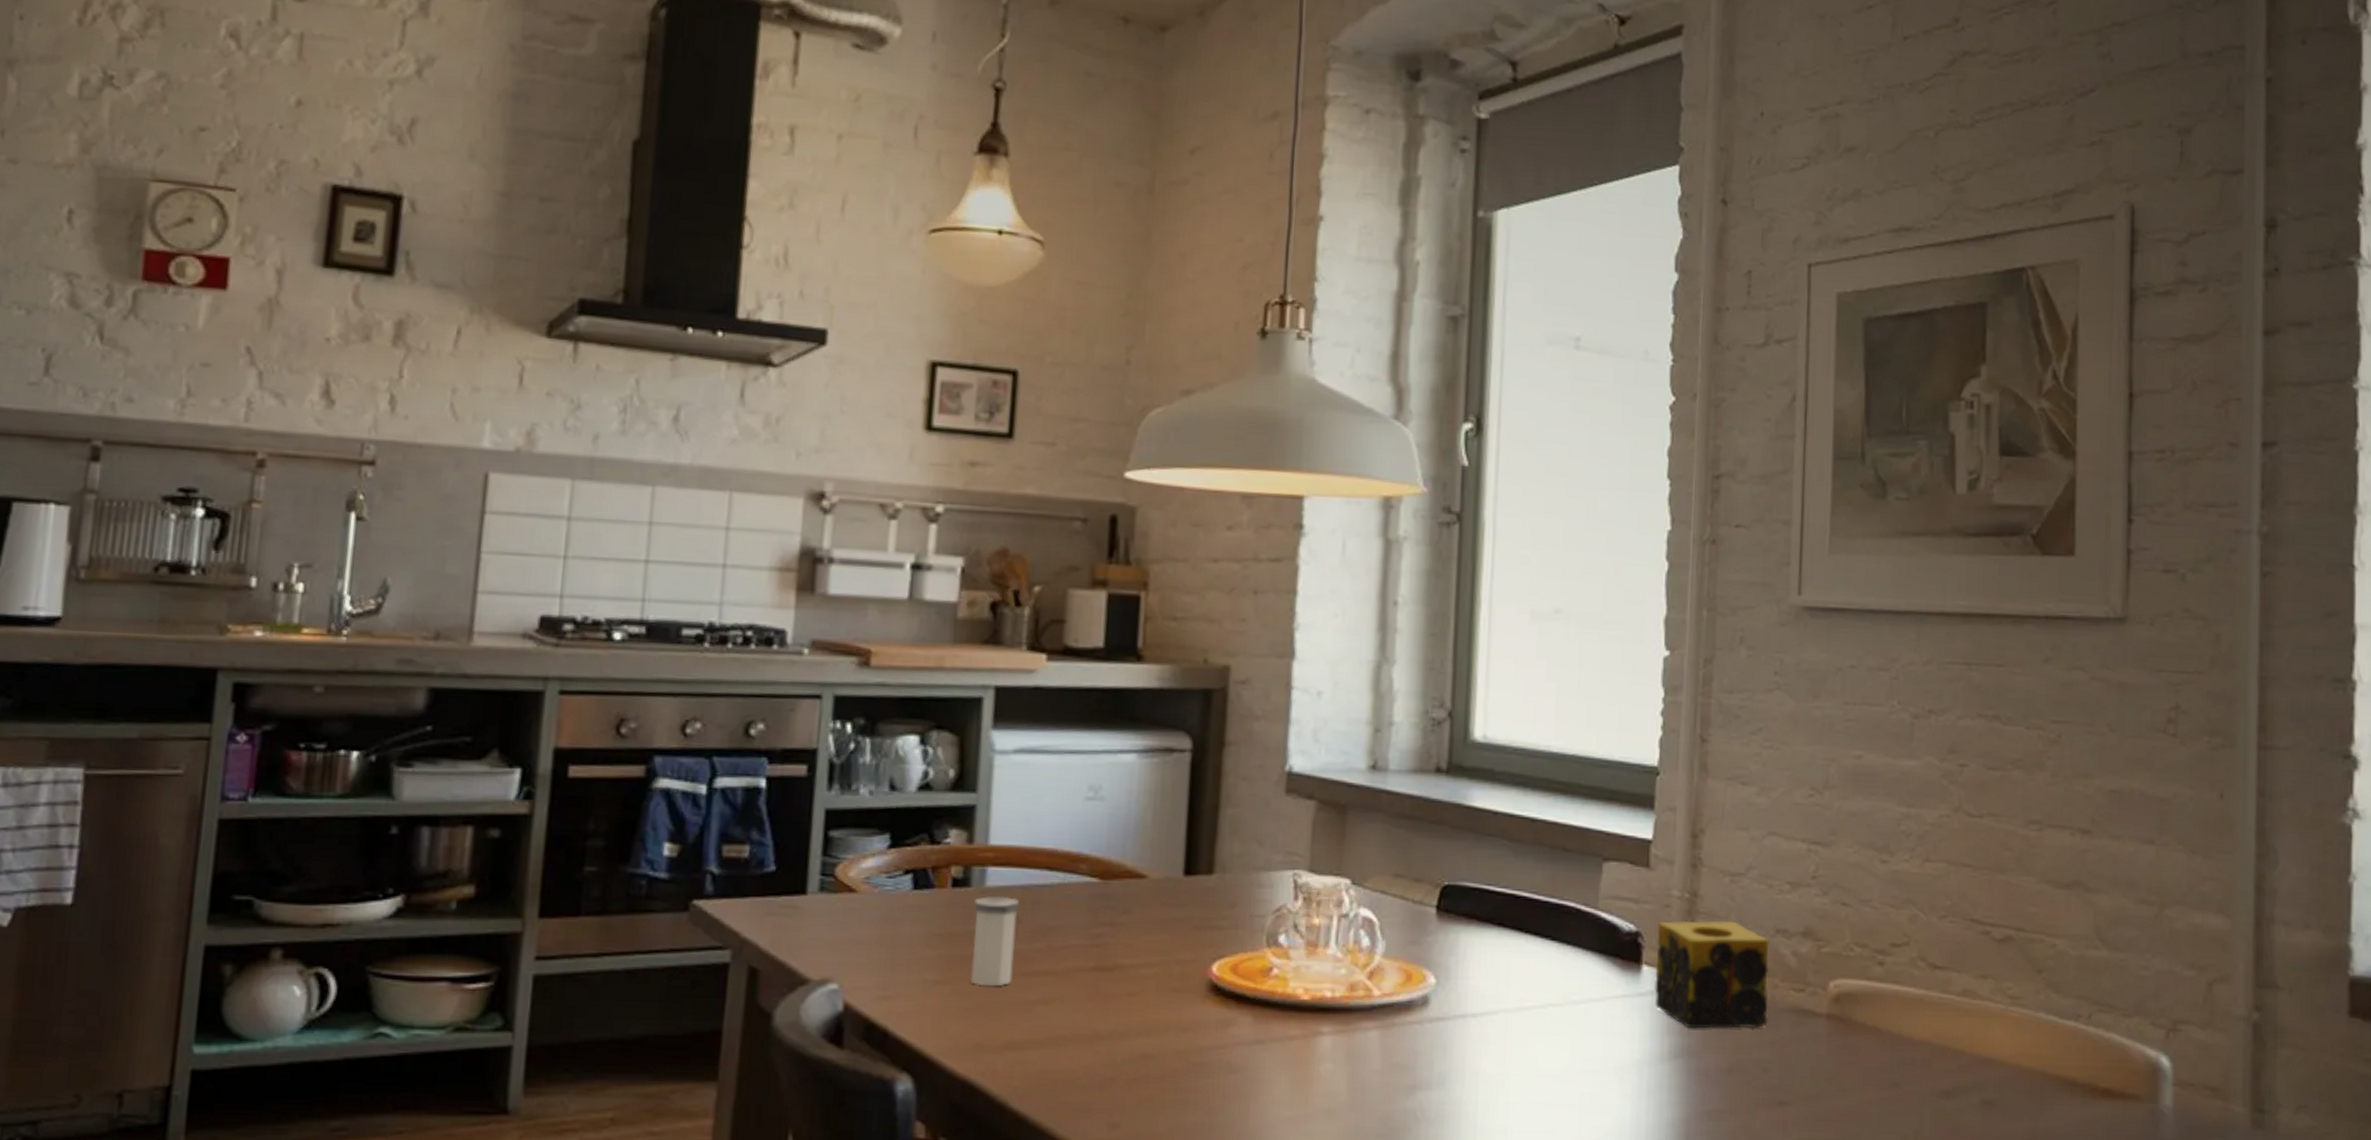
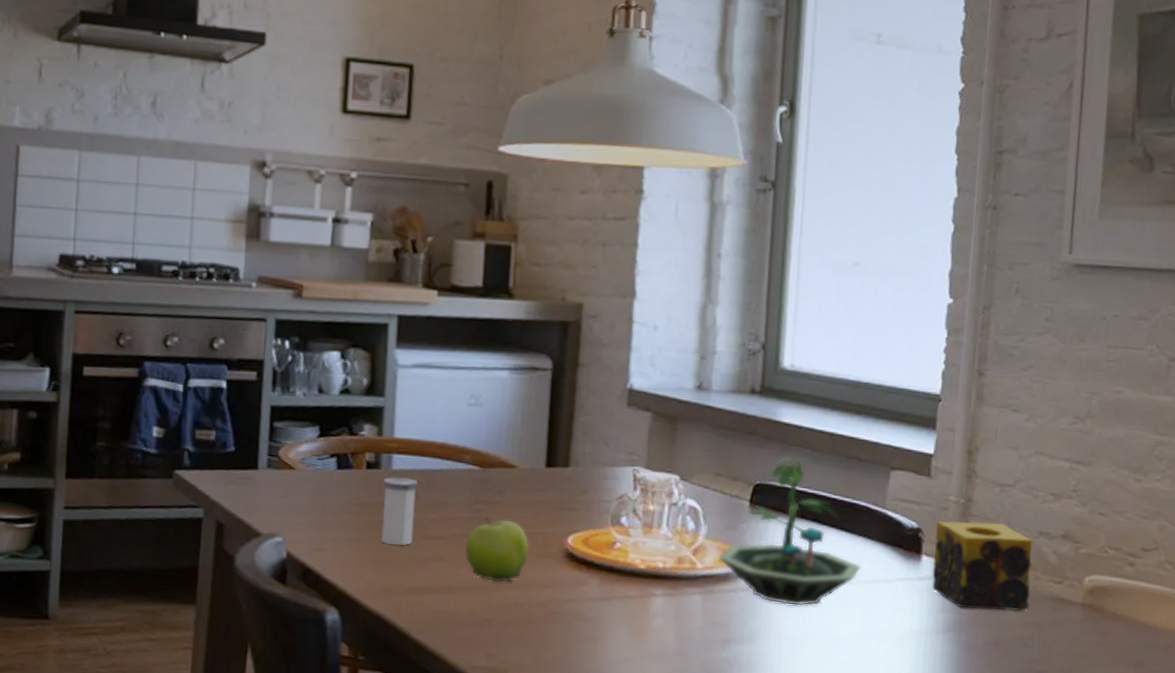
fruit: none [1079,943,1164,1028] -> present [464,517,530,583]
terrarium: none [1399,849,1572,1038] -> present [718,456,862,607]

